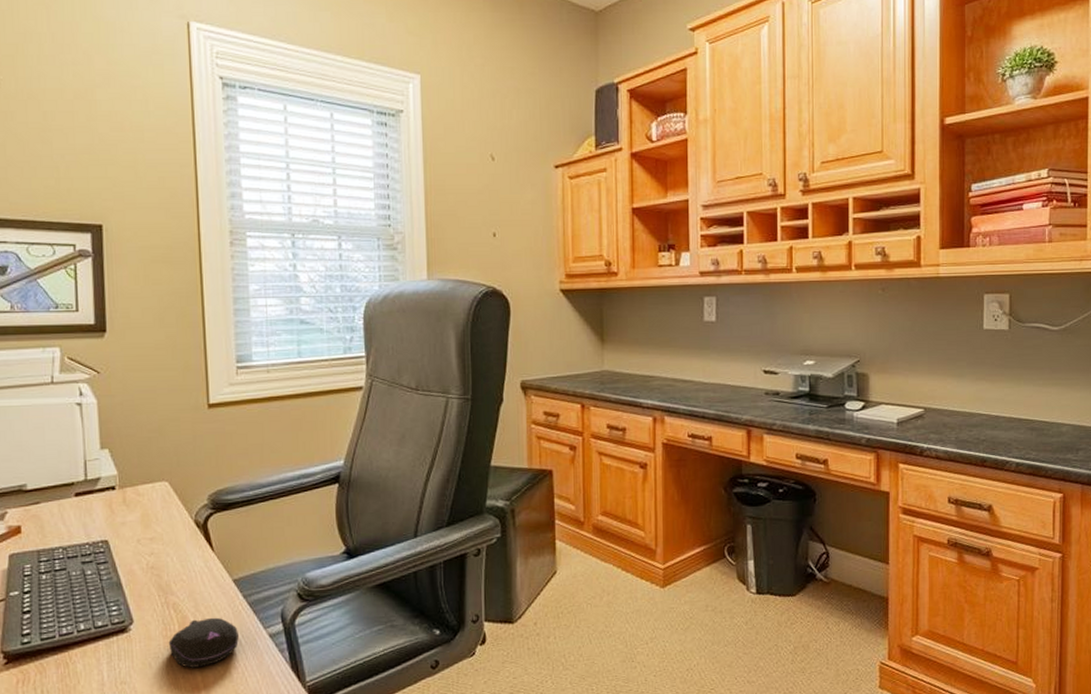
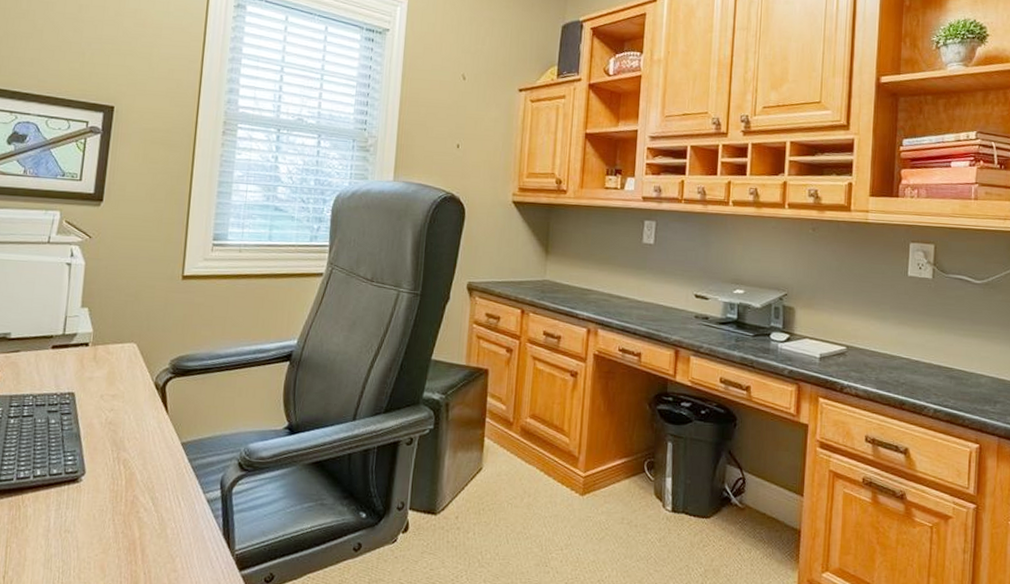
computer mouse: present [168,617,239,668] -> none [114,477,179,525]

